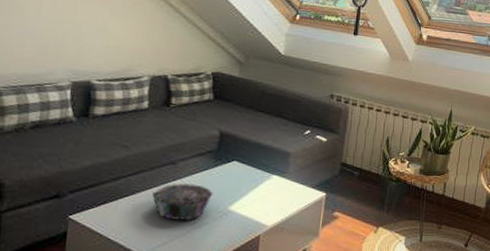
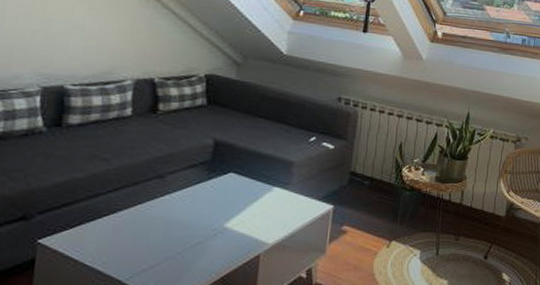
decorative bowl: present [151,183,213,220] -> none [135,199,207,240]

